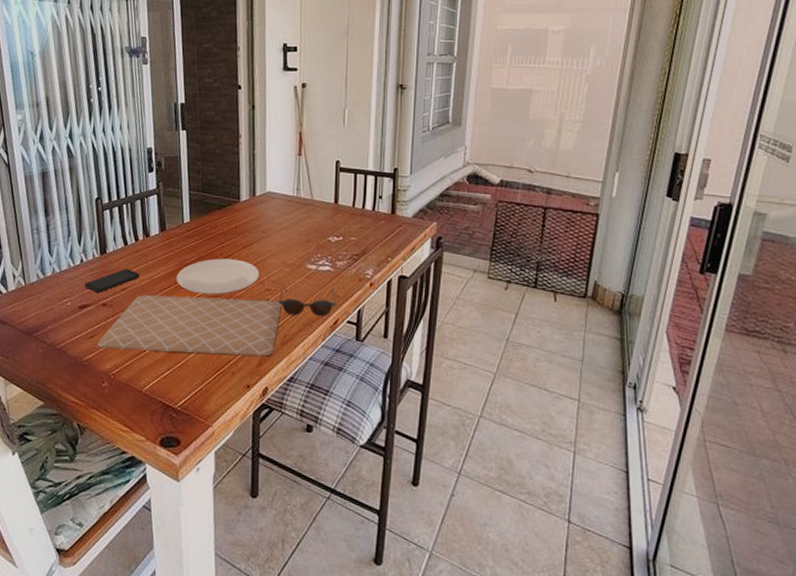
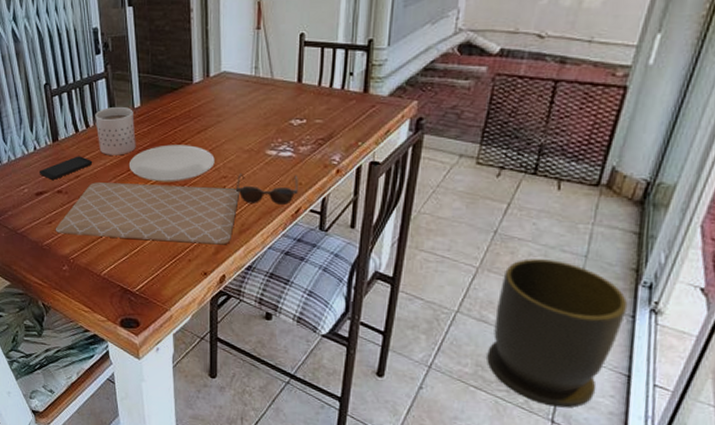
mug: none [145,221,184,269] -> present [95,106,136,156]
planter pot: none [509,364,619,507] -> present [487,258,628,408]

